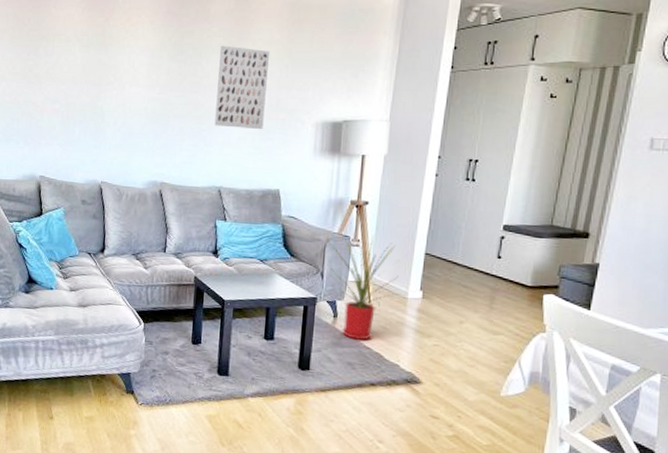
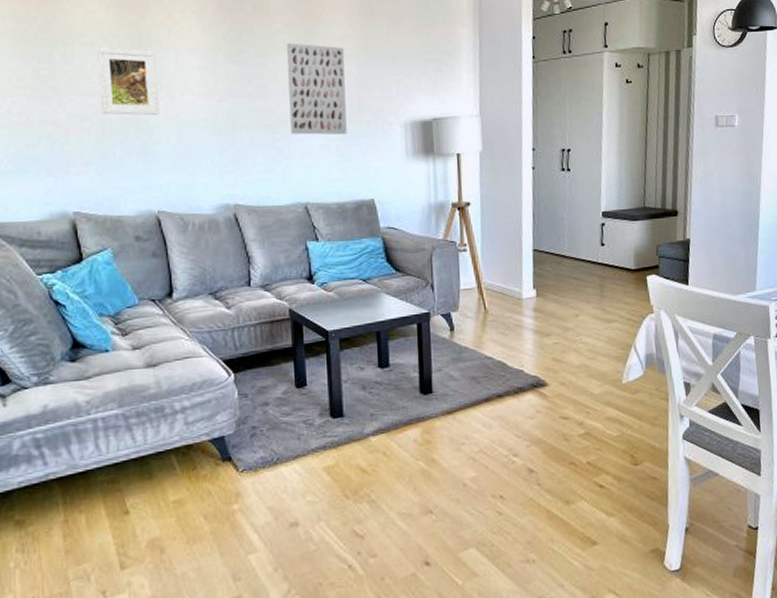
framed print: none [69,44,114,102] -> present [98,48,160,115]
house plant: present [330,235,404,340] -> none [436,237,519,351]

